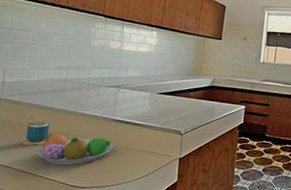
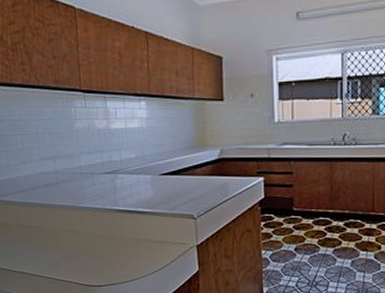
cup: present [22,113,50,146] -> none [26,213,51,247]
fruit bowl: present [37,133,113,166] -> none [44,231,122,265]

